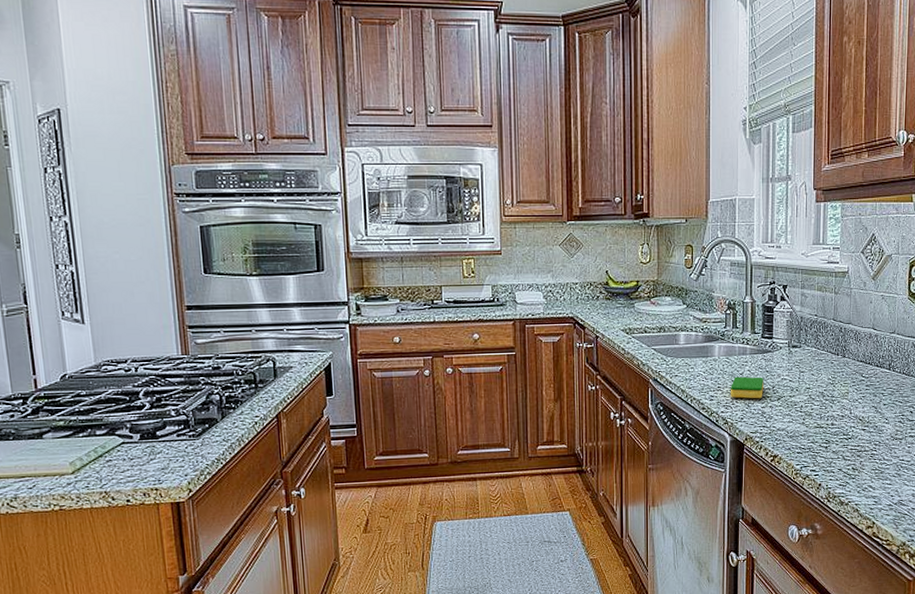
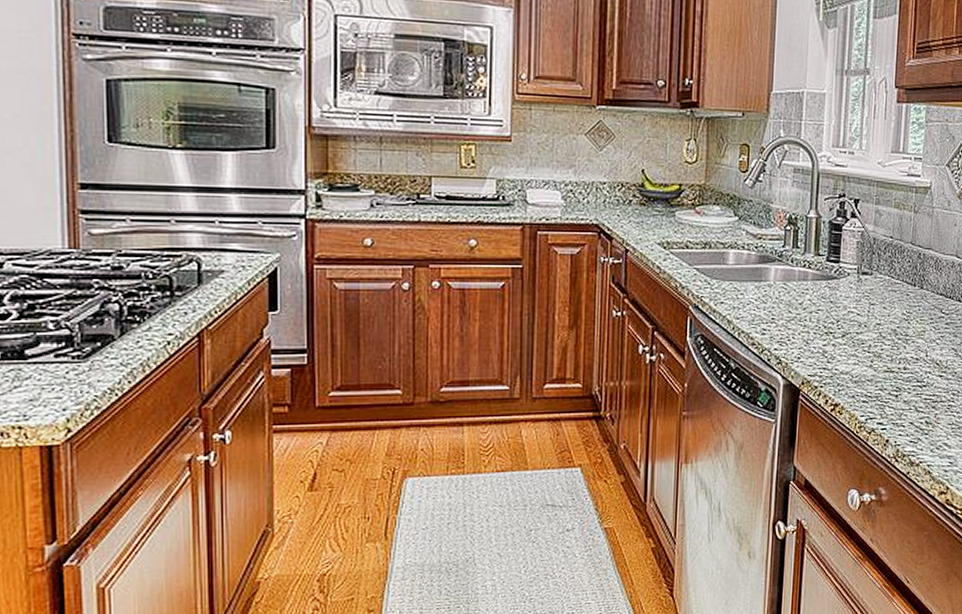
dish sponge: present [731,376,763,399] -> none [786,307,827,335]

